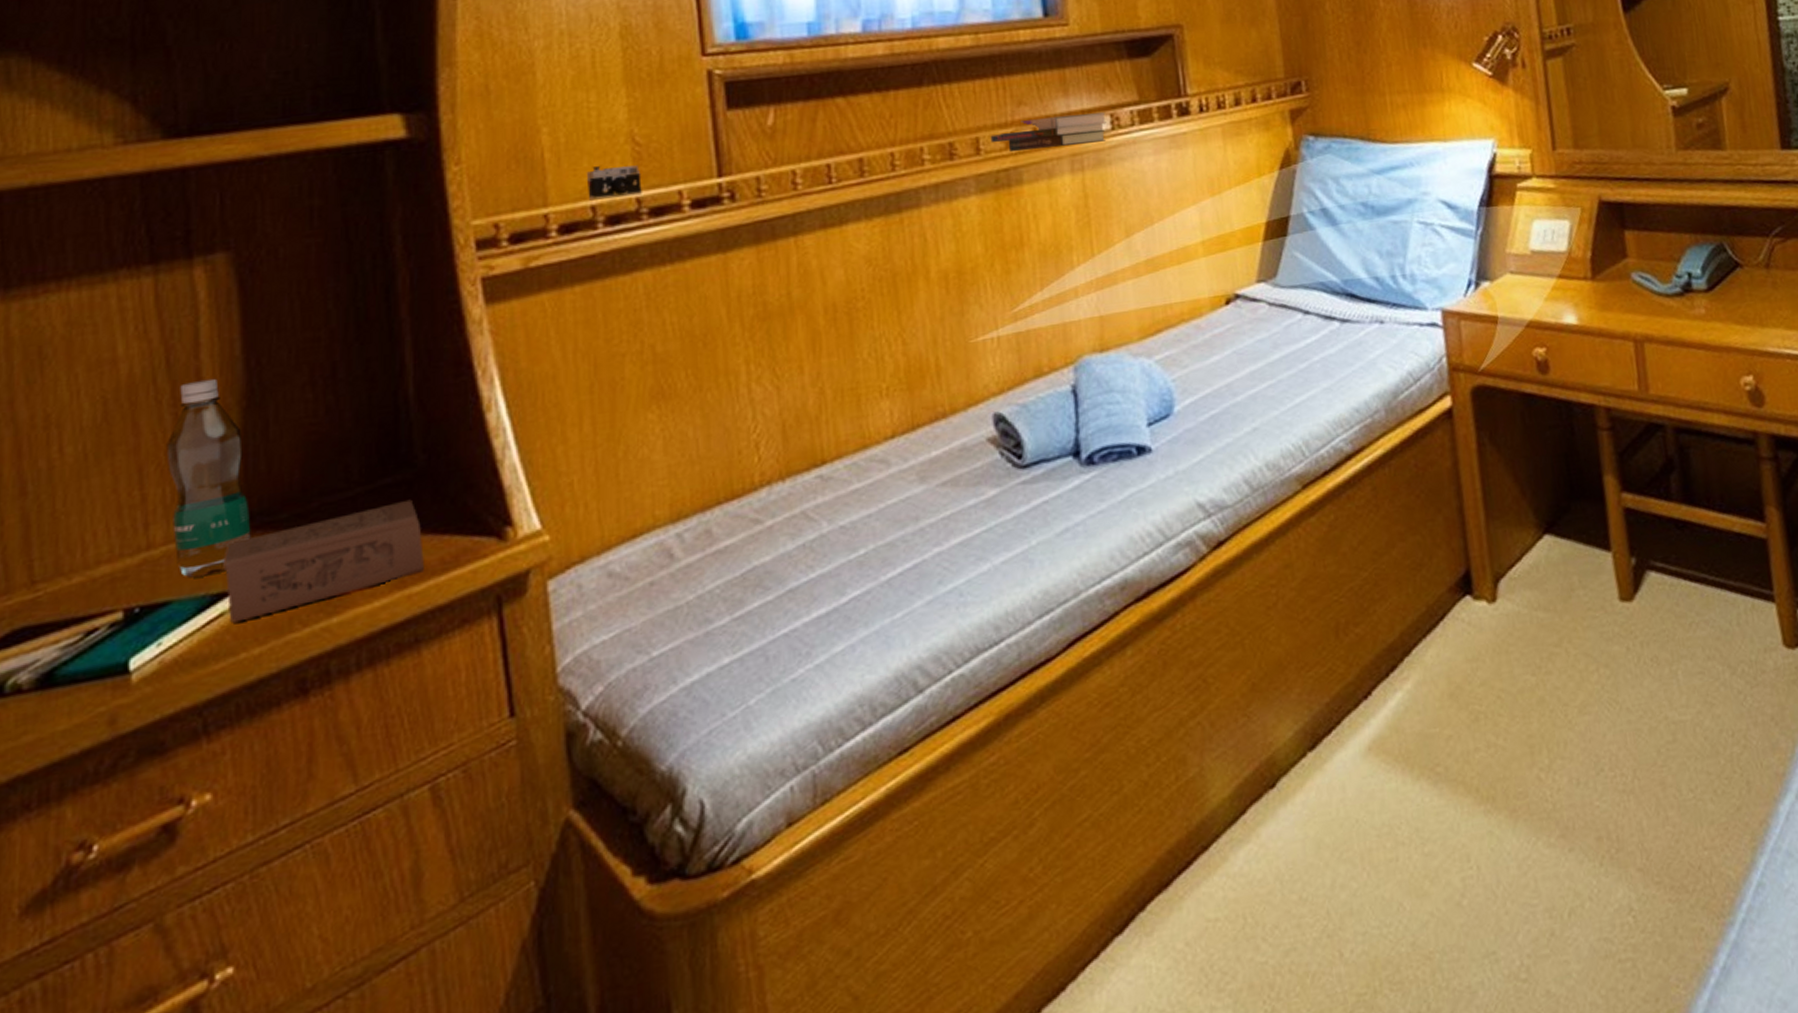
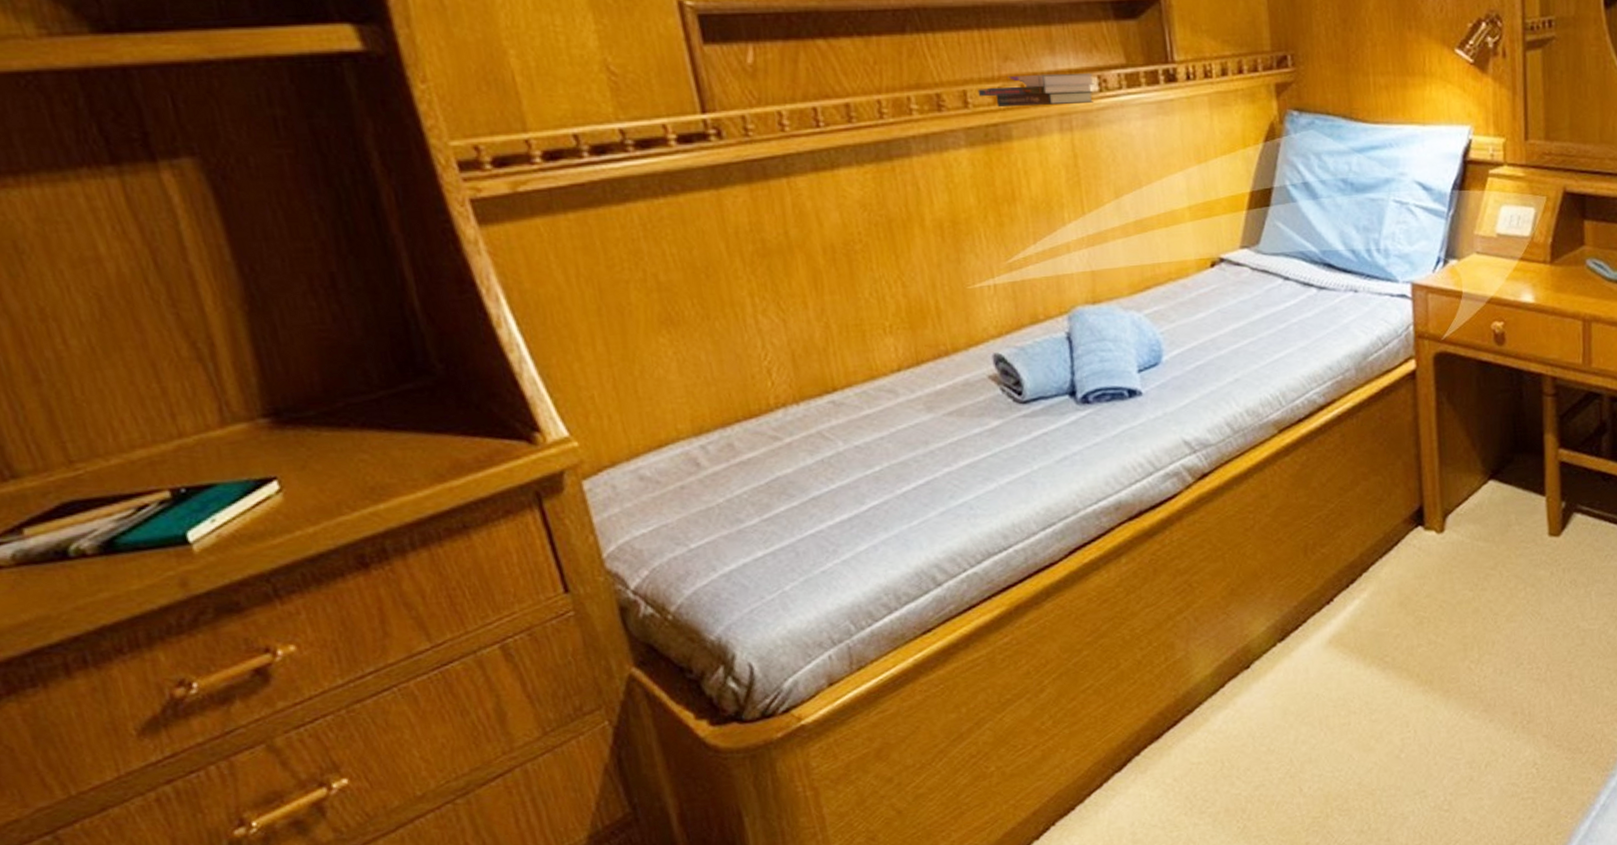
bottle: present [166,378,251,579] -> none [174,282,283,465]
decorative box: present [223,499,424,623] -> none [258,404,461,505]
camera: present [586,165,642,201] -> none [562,94,625,128]

